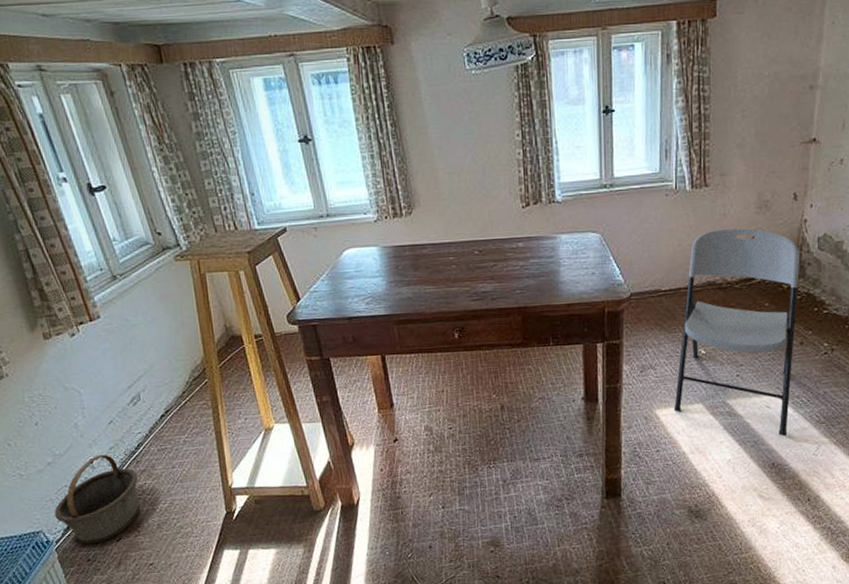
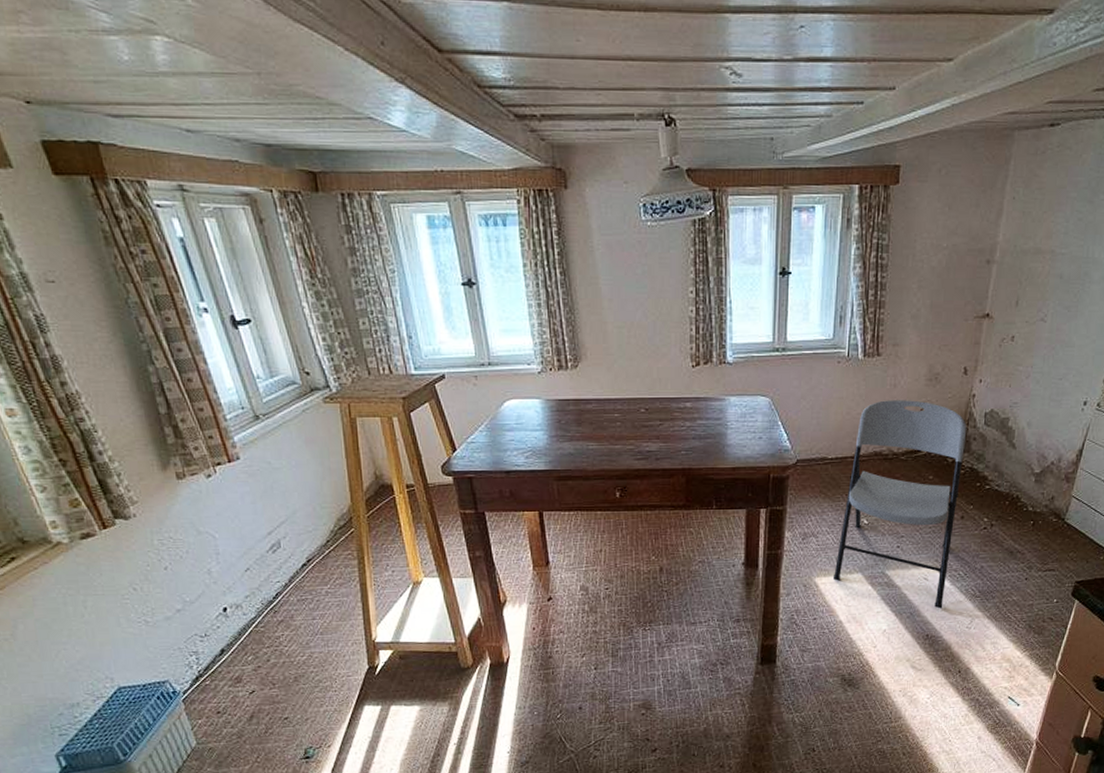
basket: present [54,455,141,544] -> none [182,604,277,696]

